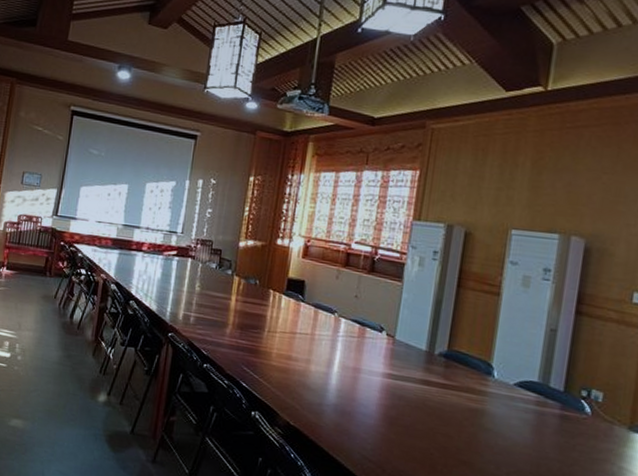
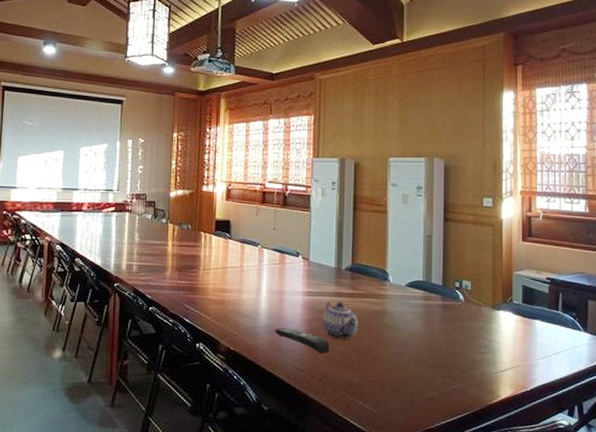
remote control: none [344,409,409,447] -> present [274,328,330,353]
teapot: none [402,388,448,436] -> present [322,301,358,339]

